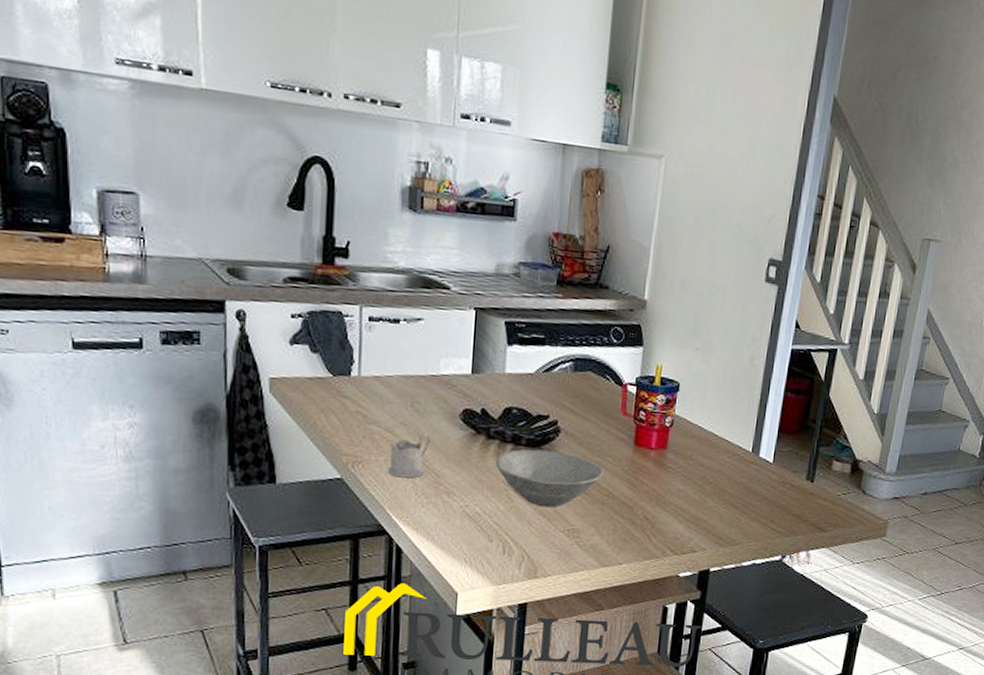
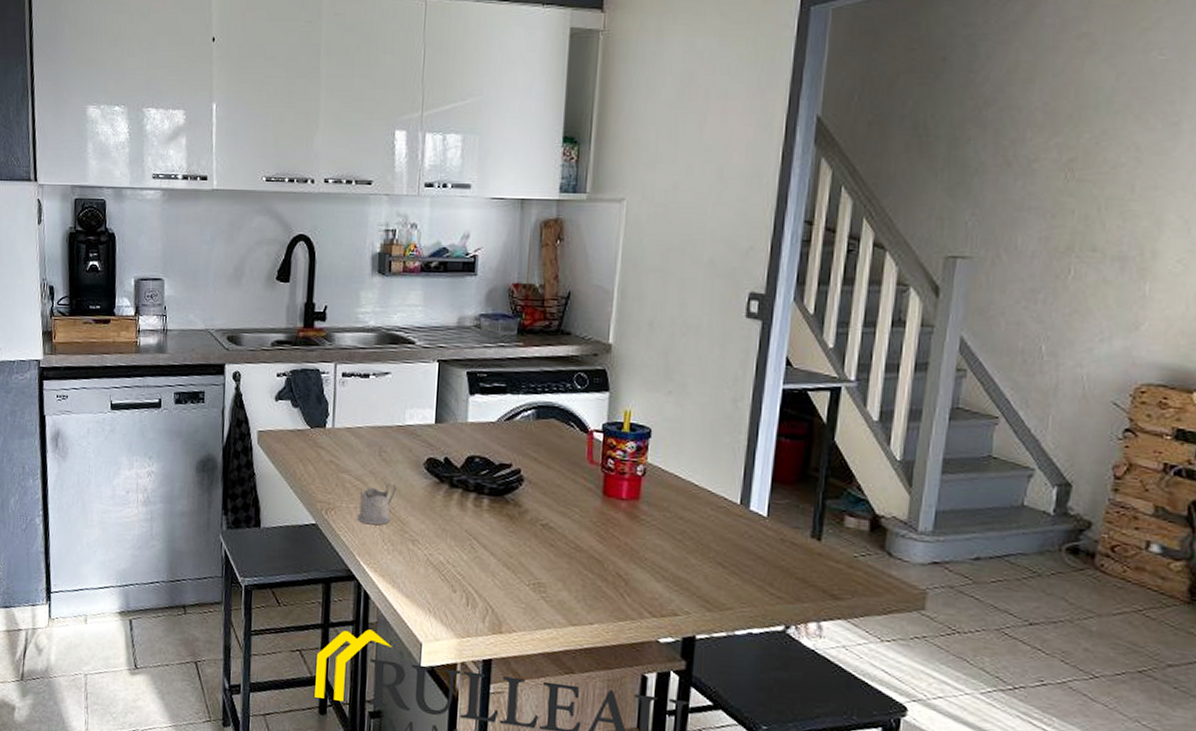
bowl: present [495,449,604,508] -> none [458,498,570,560]

